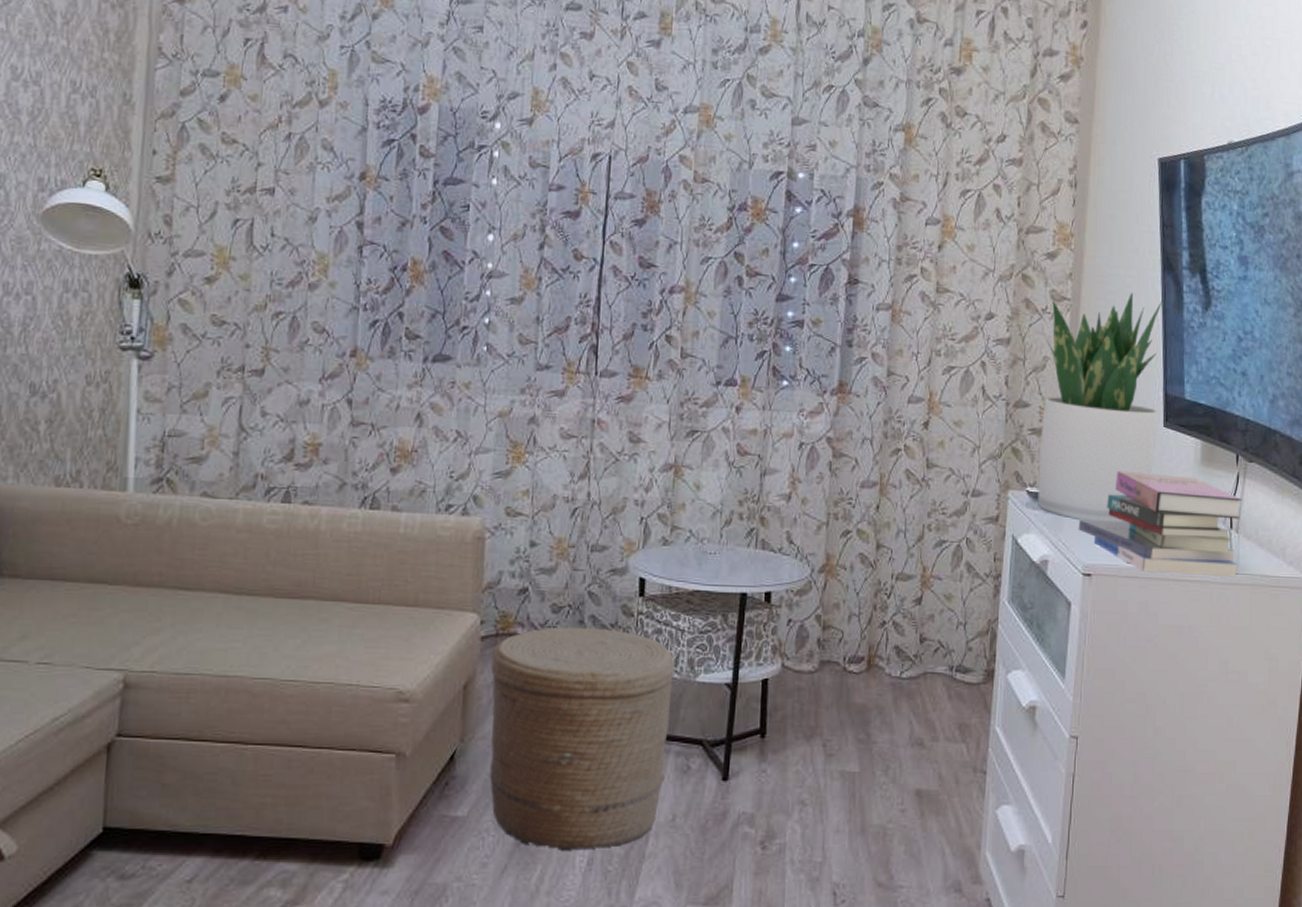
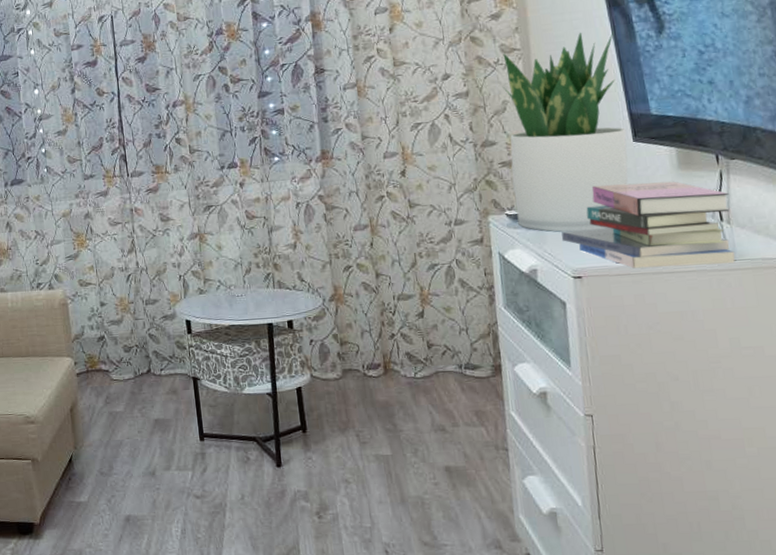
woven basket: present [489,626,675,850] -> none [86,360,231,524]

